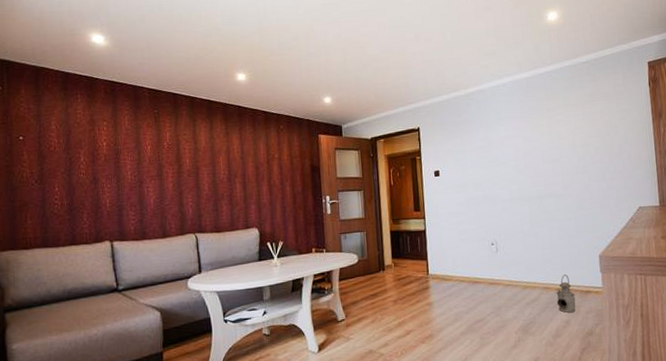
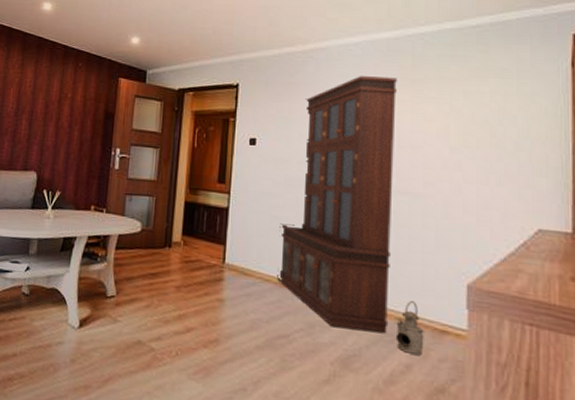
bookcase: none [466,108,551,306] -> present [277,75,397,333]

